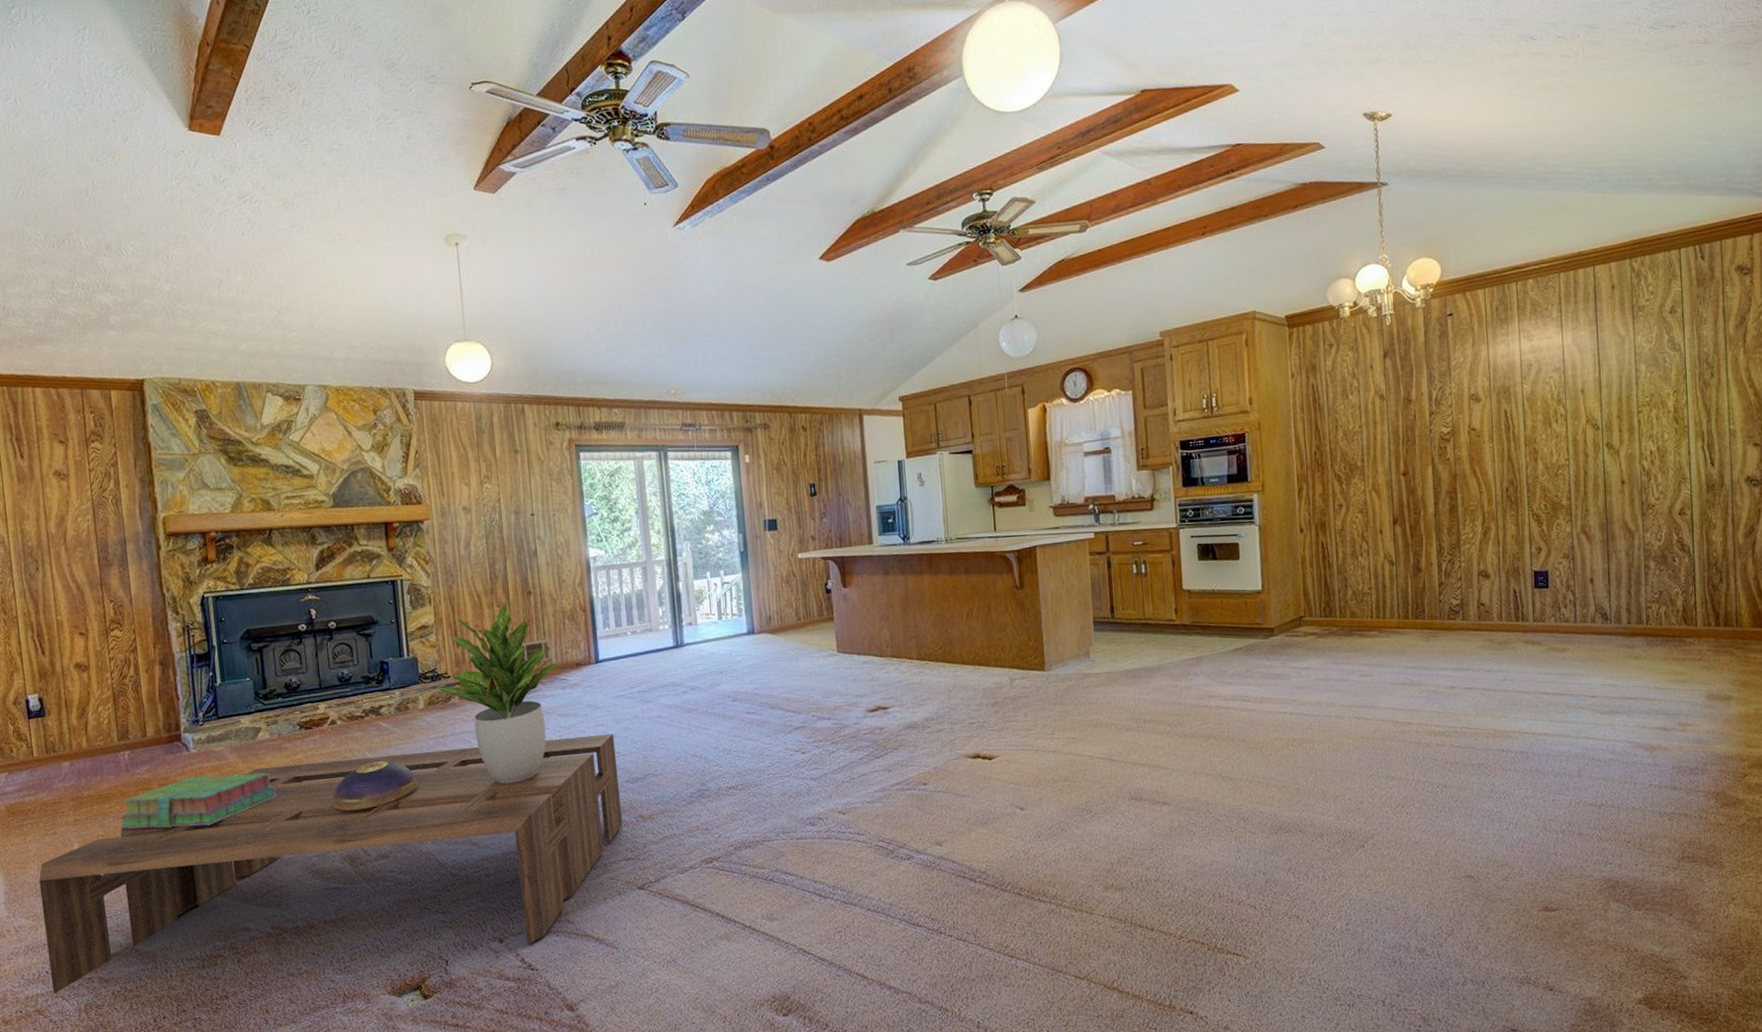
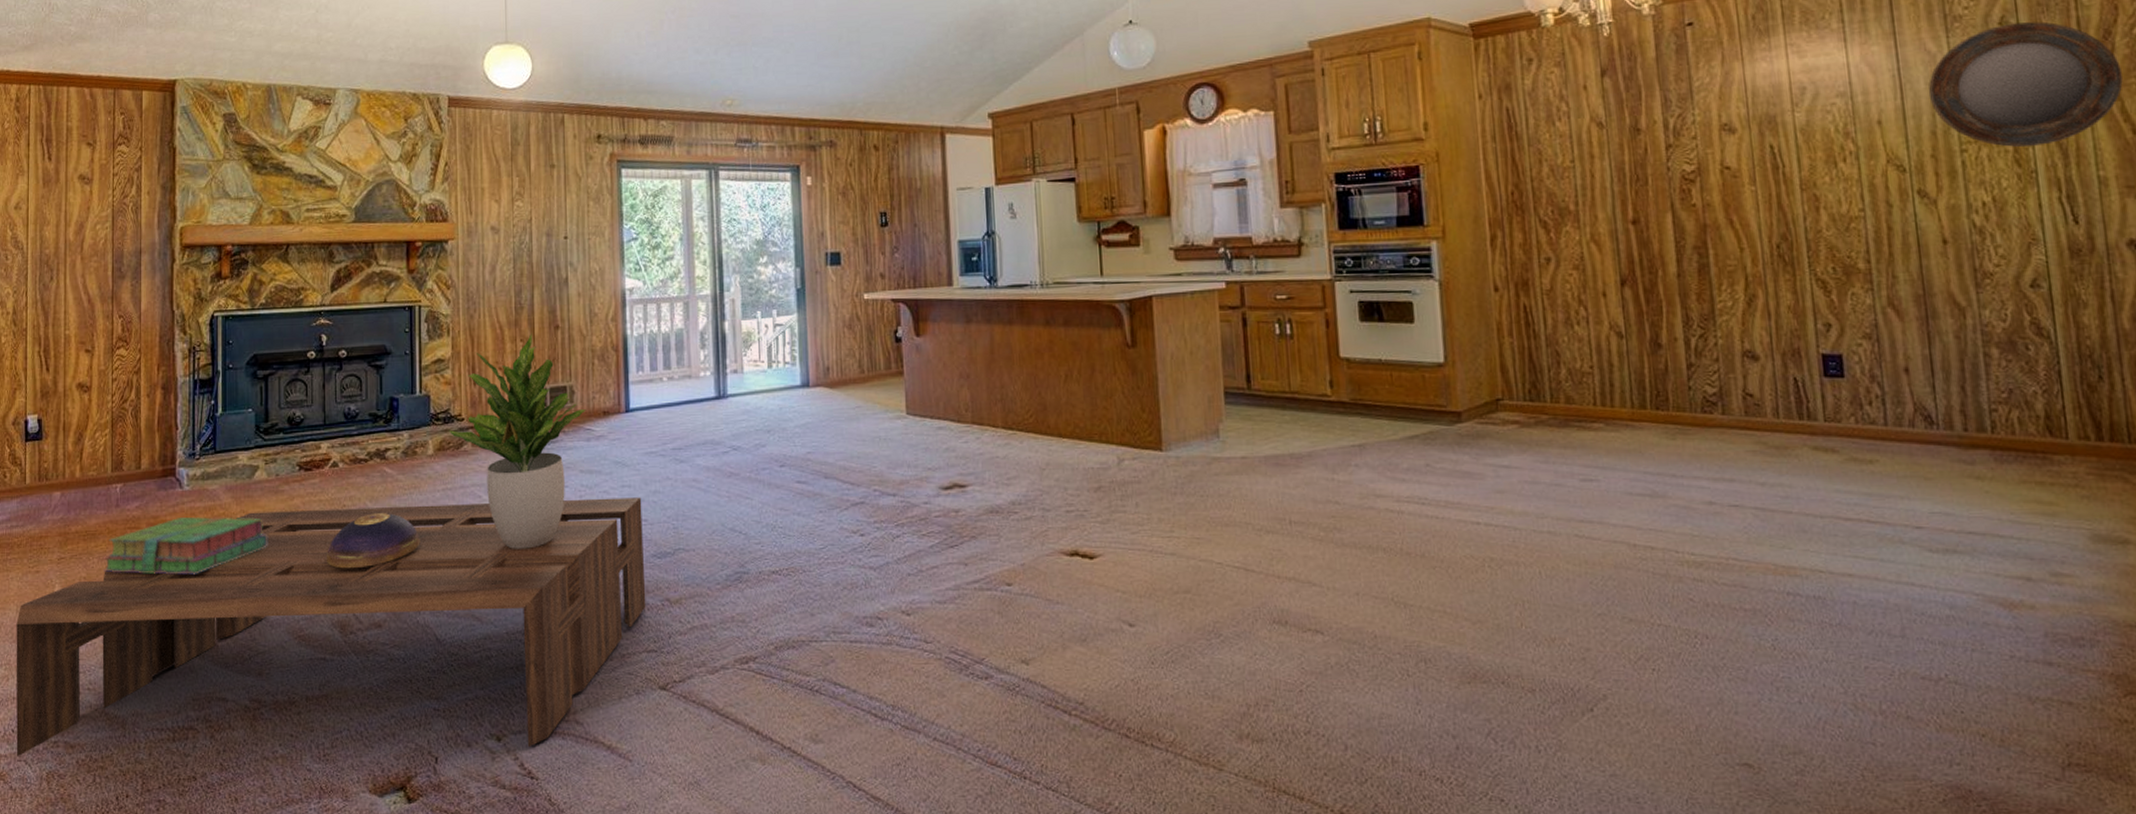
home mirror: none [1618,310,1751,408] -> present [1928,21,2123,147]

